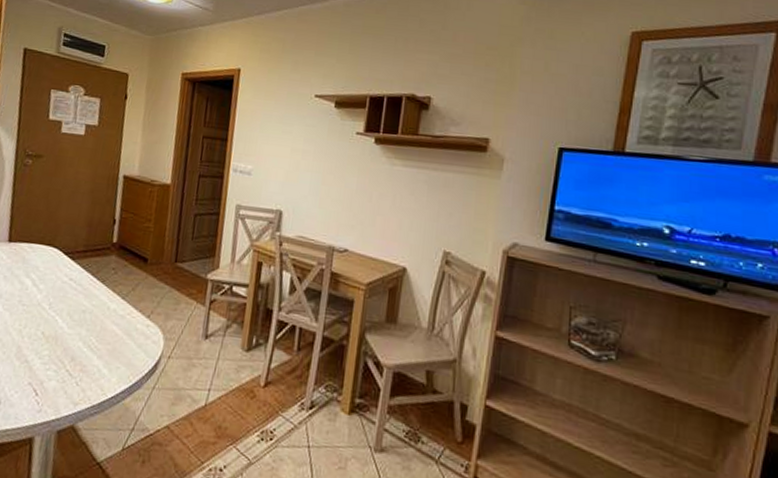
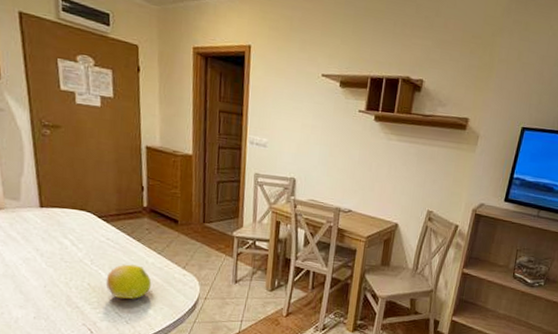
fruit: none [61,310,111,354] -> present [105,264,152,299]

